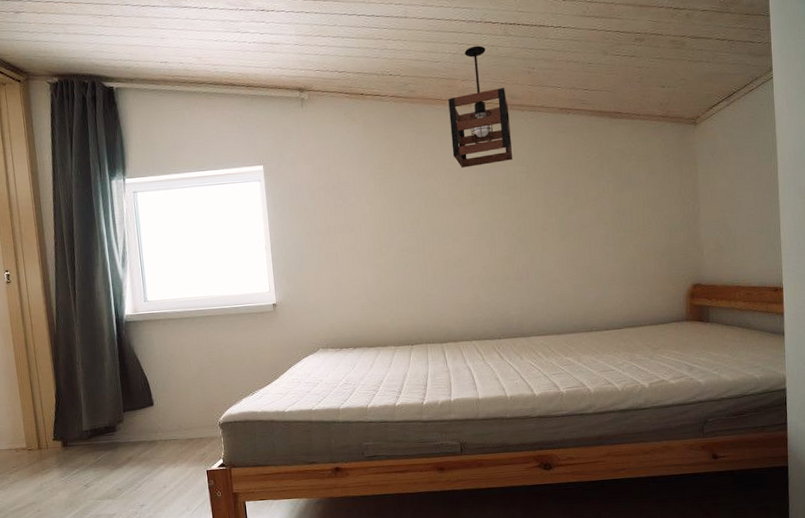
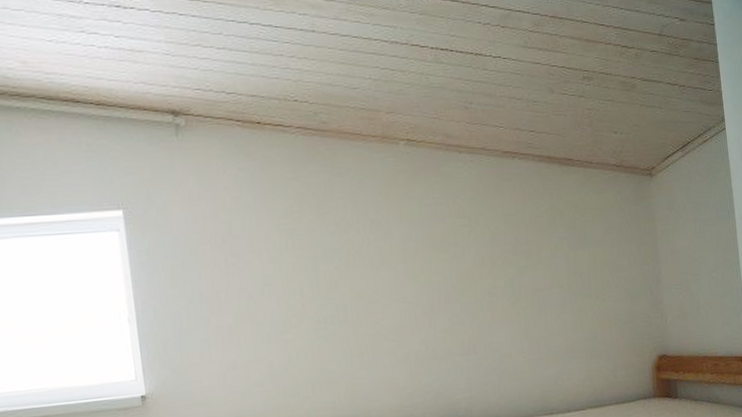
pendant light: present [448,45,513,168] -> none [370,72,452,219]

